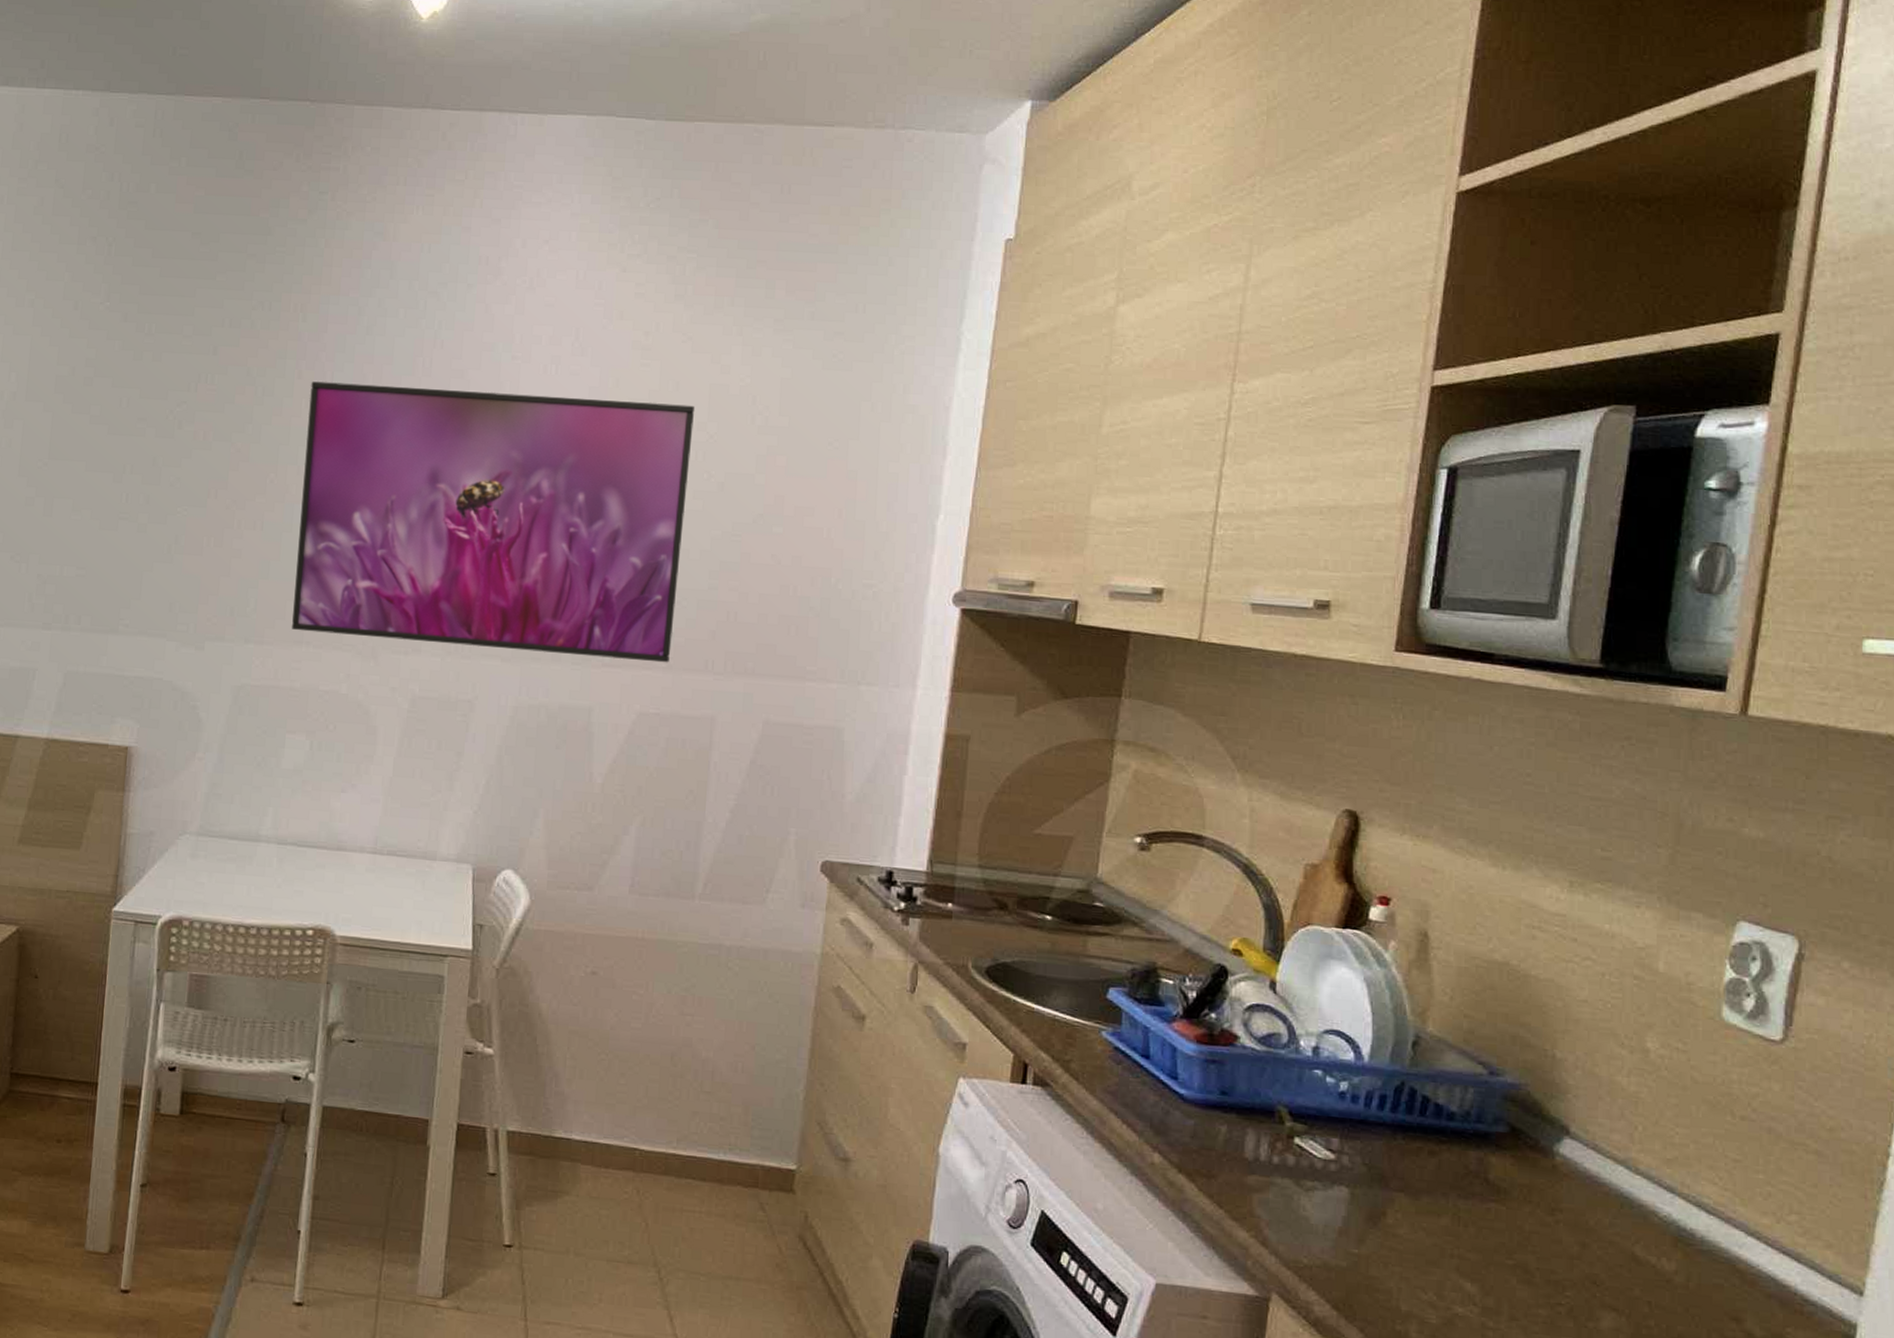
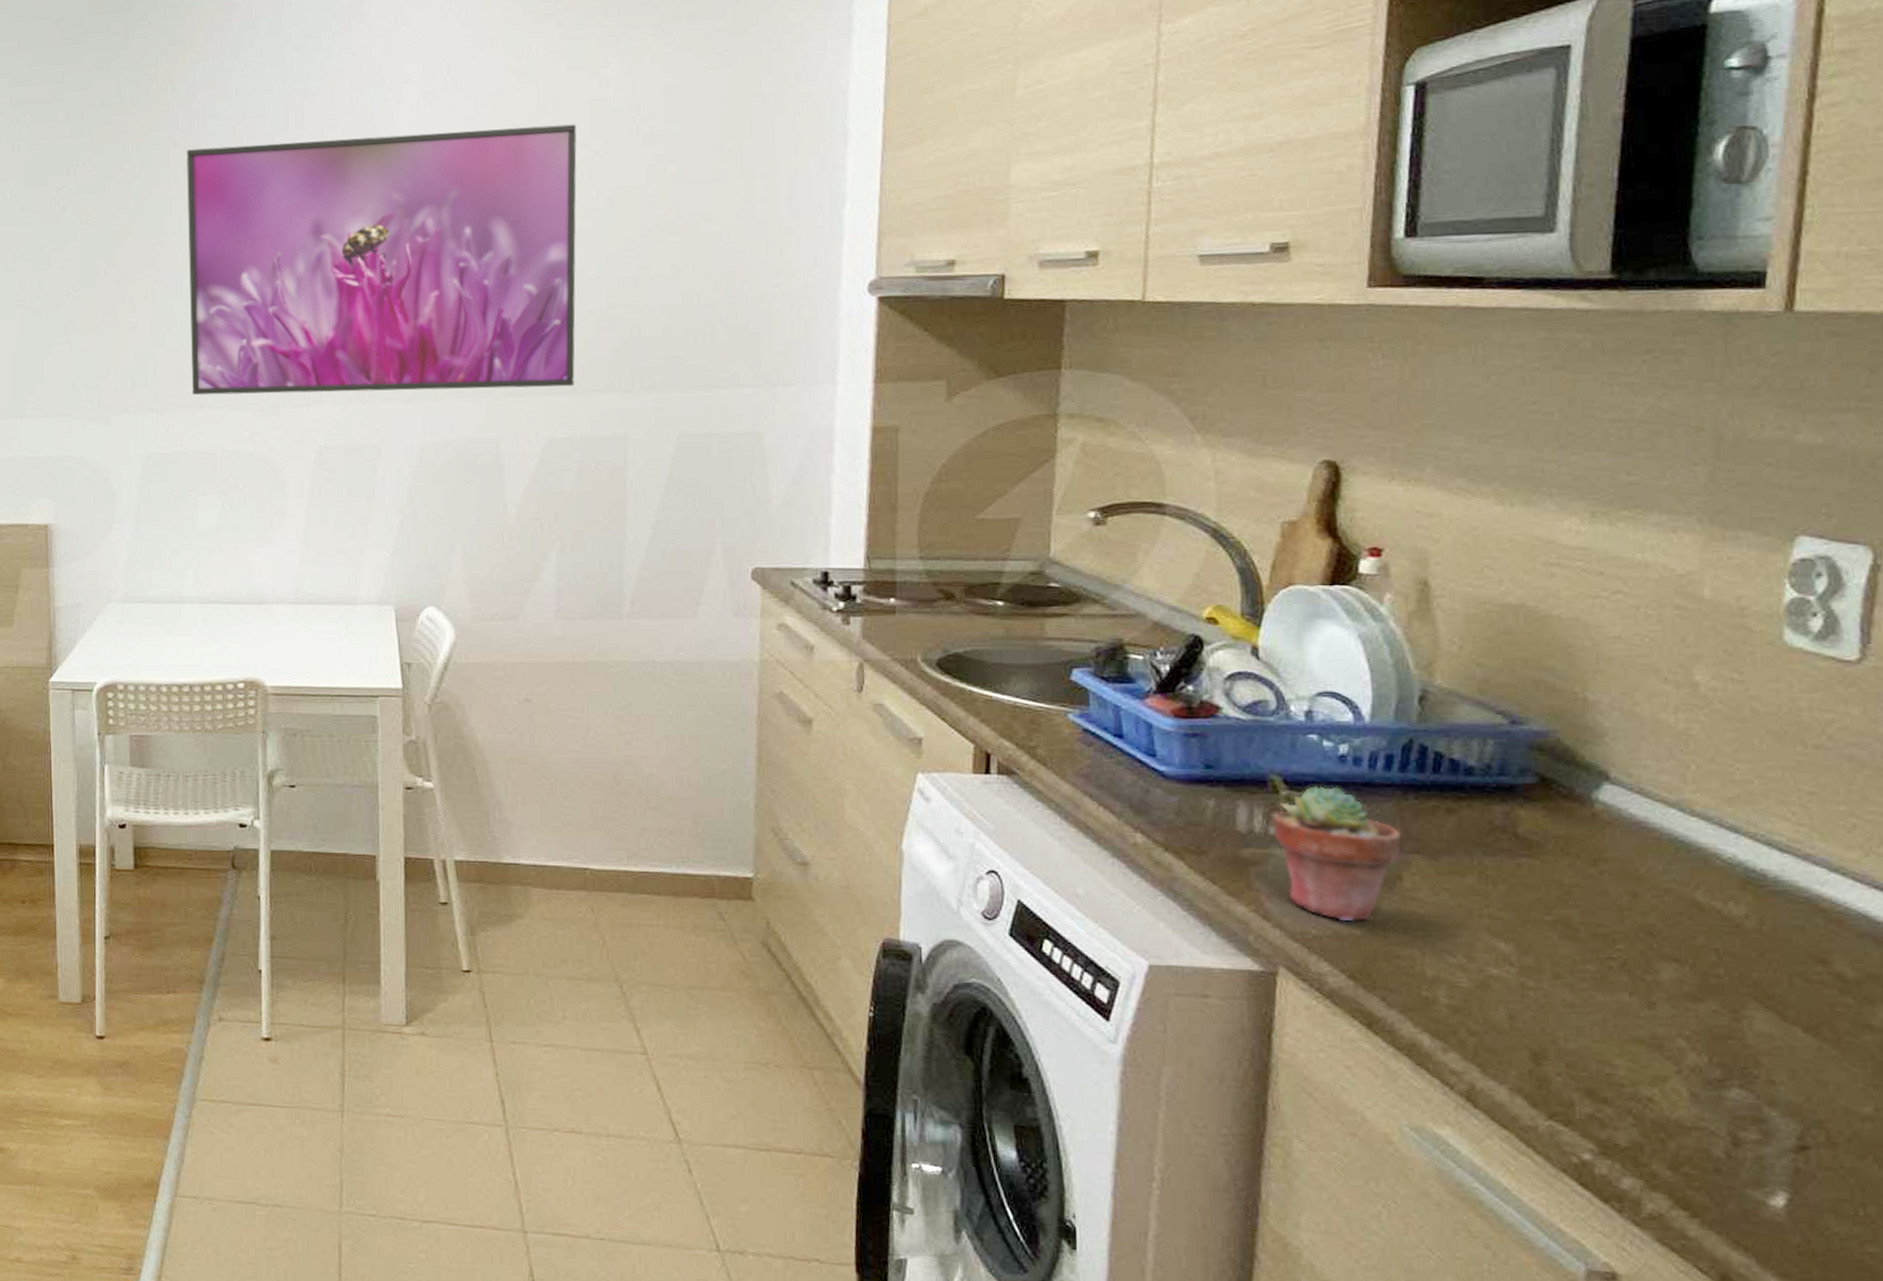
potted succulent: none [1276,1119,1389,1254] -> present [1272,786,1402,922]

